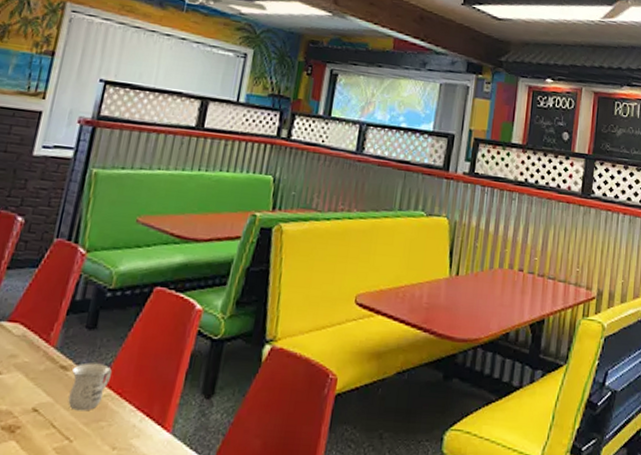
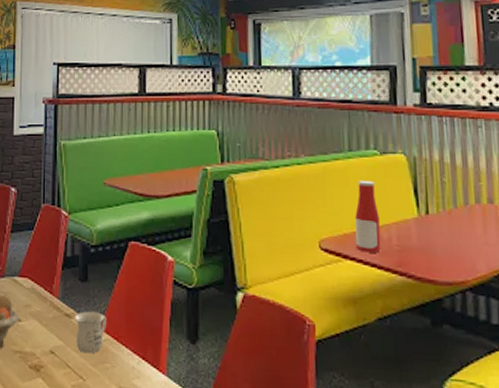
bottle: none [389,239,416,310] -> present [355,180,381,253]

